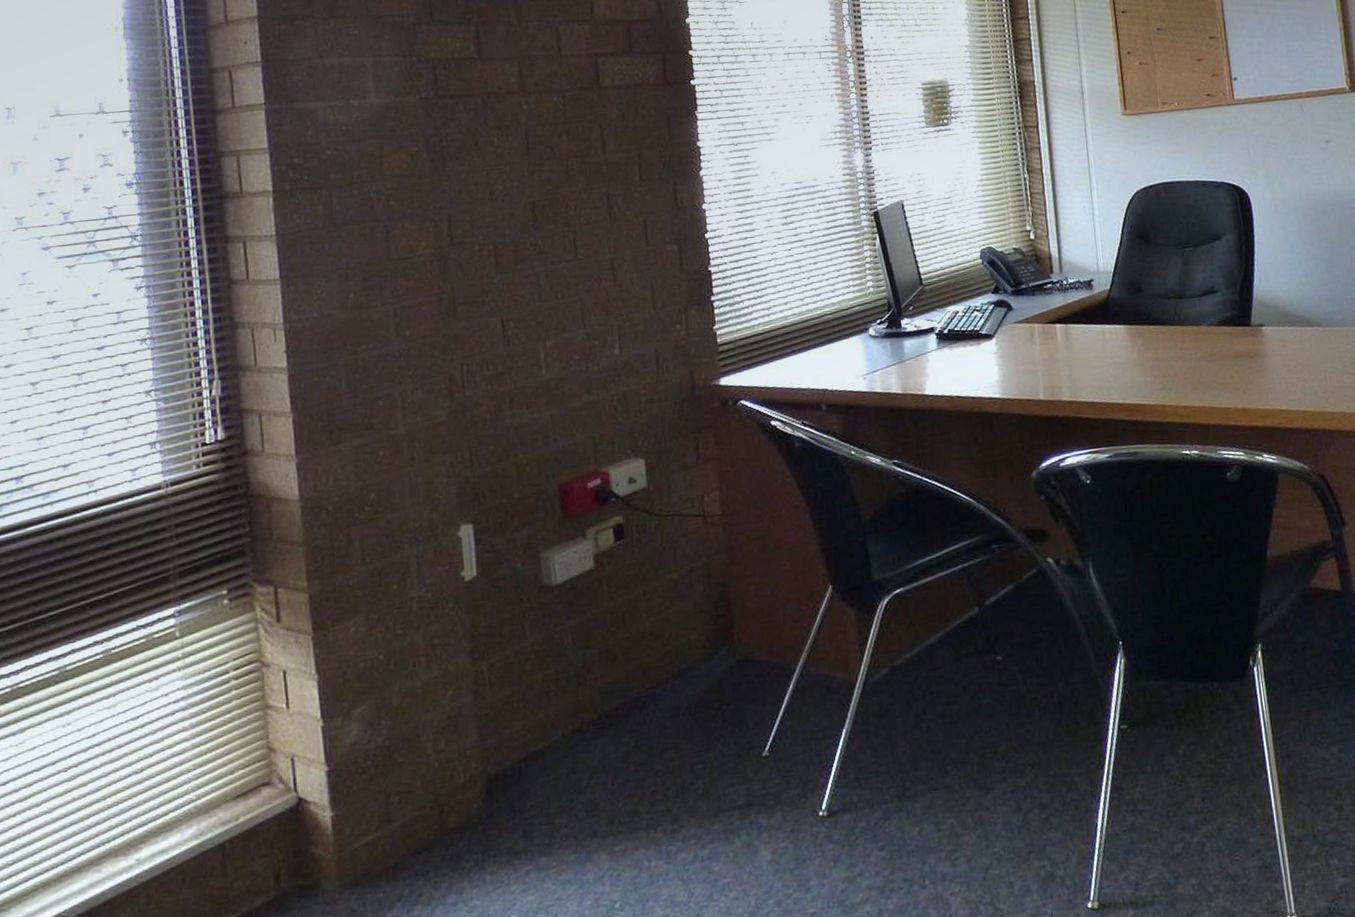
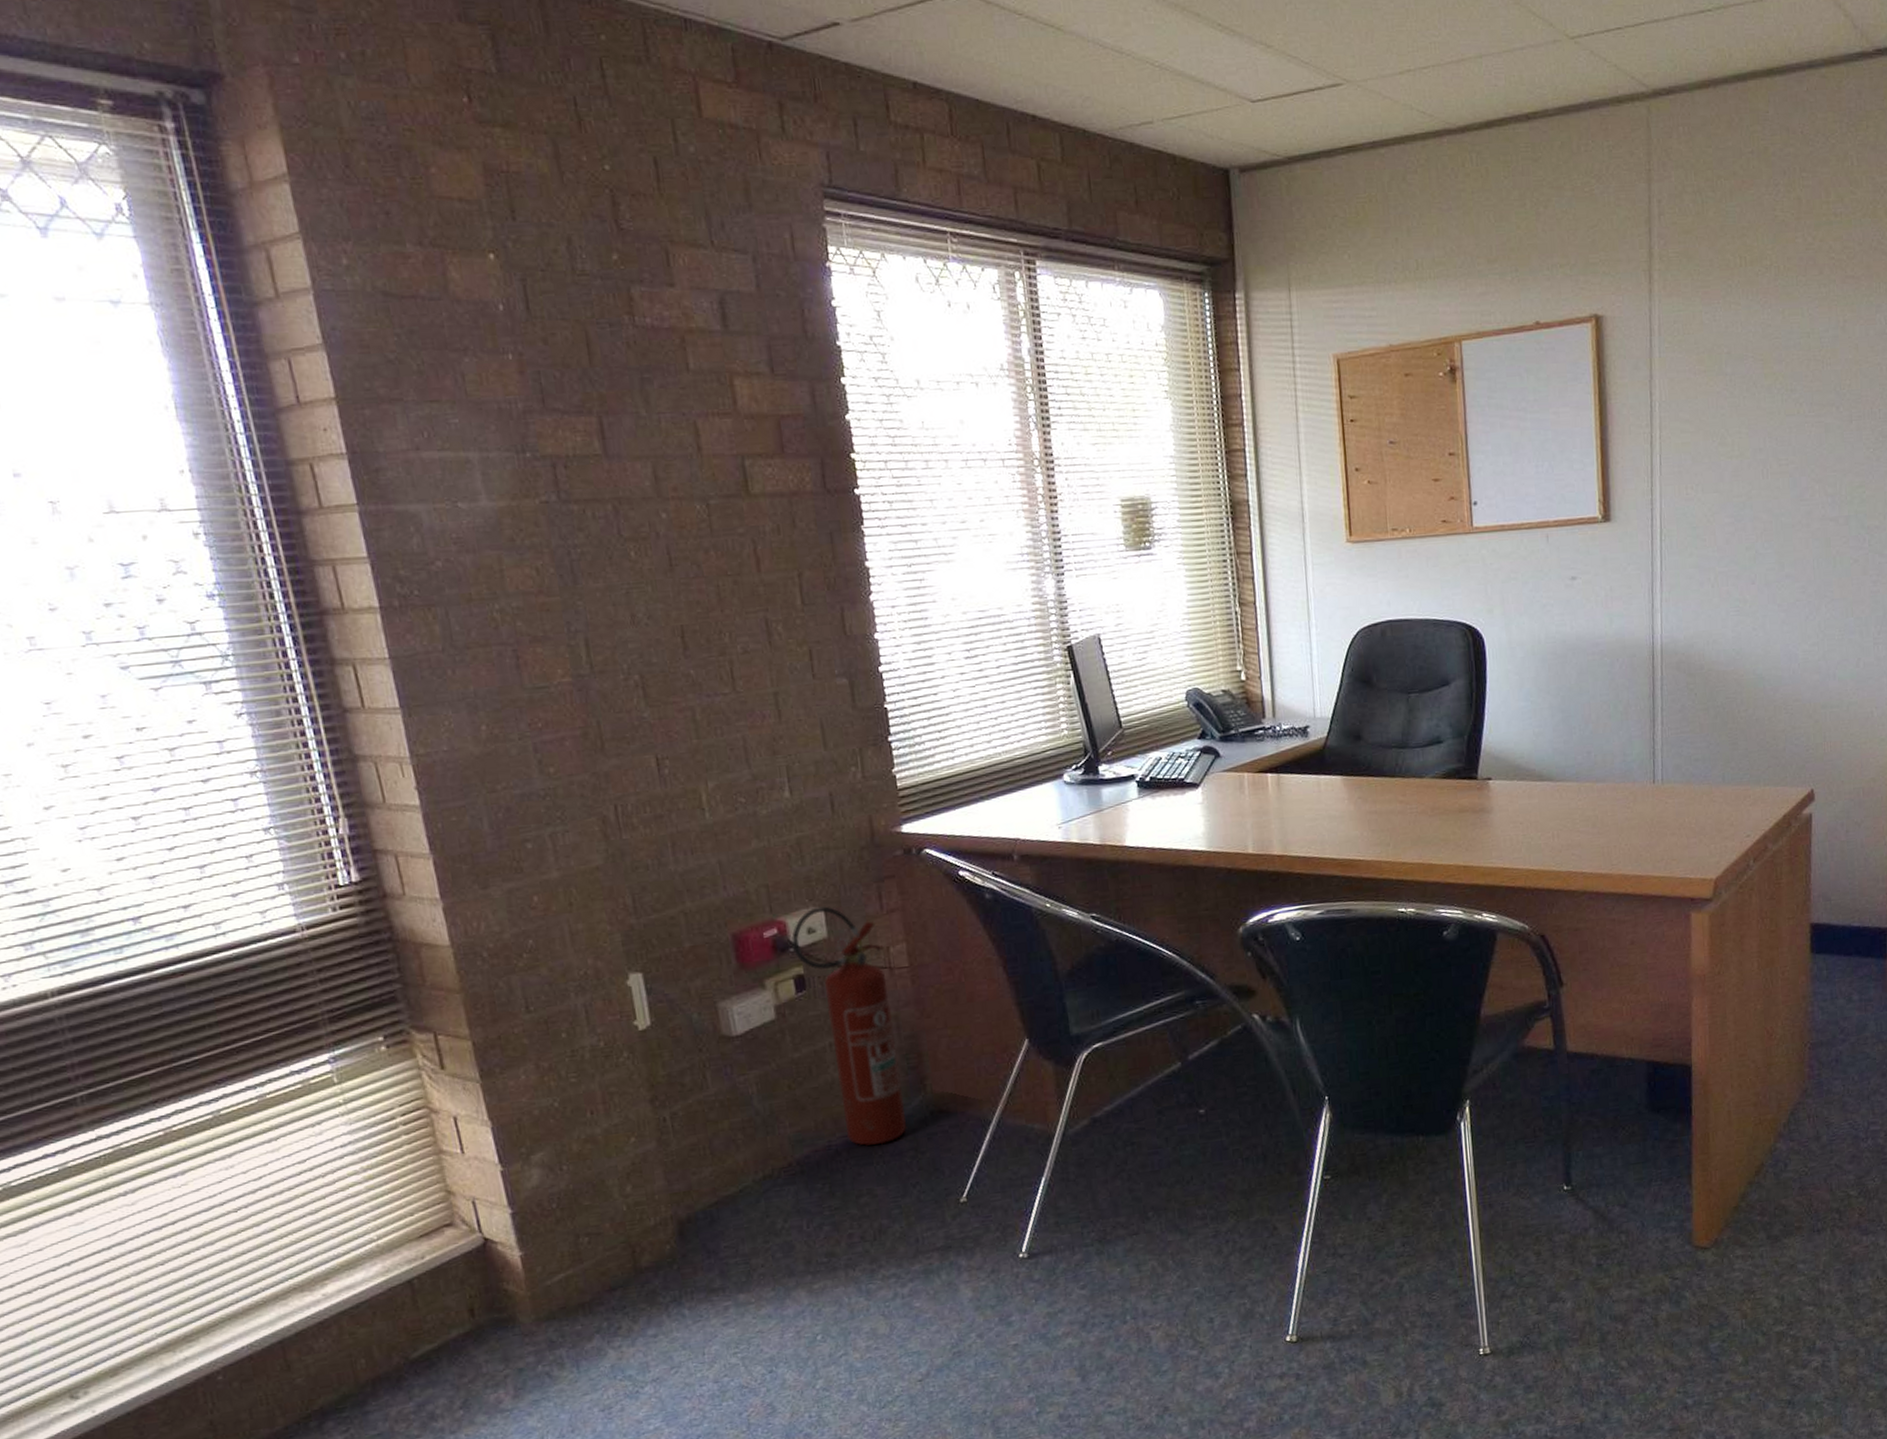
fire extinguisher: none [614,457,714,697] -> present [792,906,908,1146]

